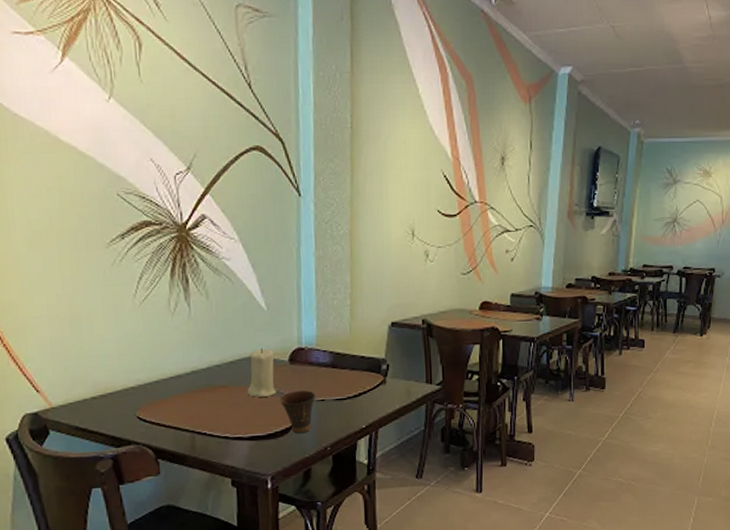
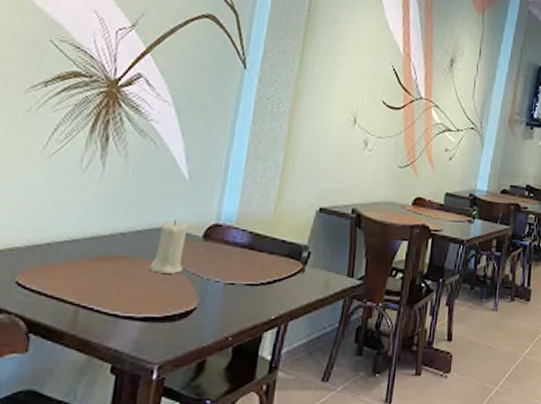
cup: present [280,391,315,434] -> none [184,271,225,319]

